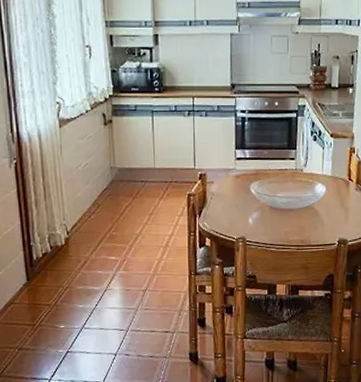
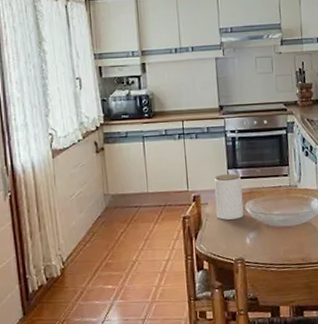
jar: none [220,154,248,199] -> present [213,173,244,220]

